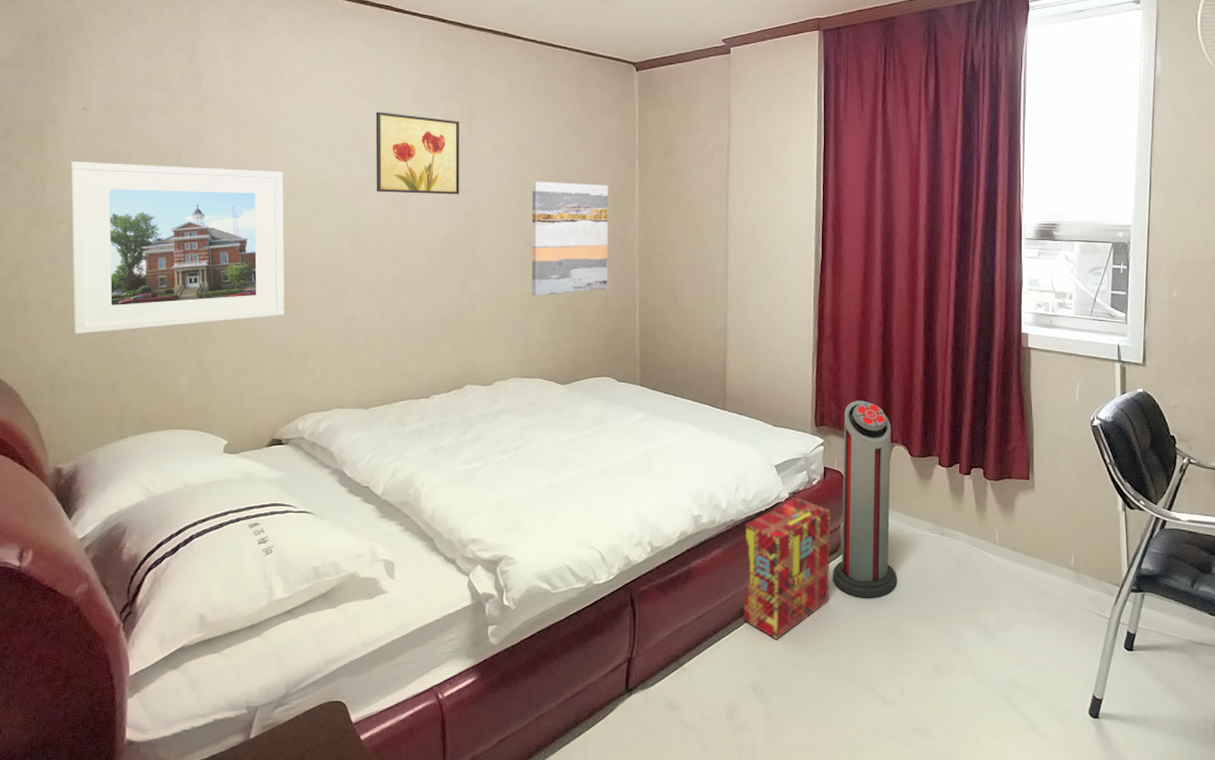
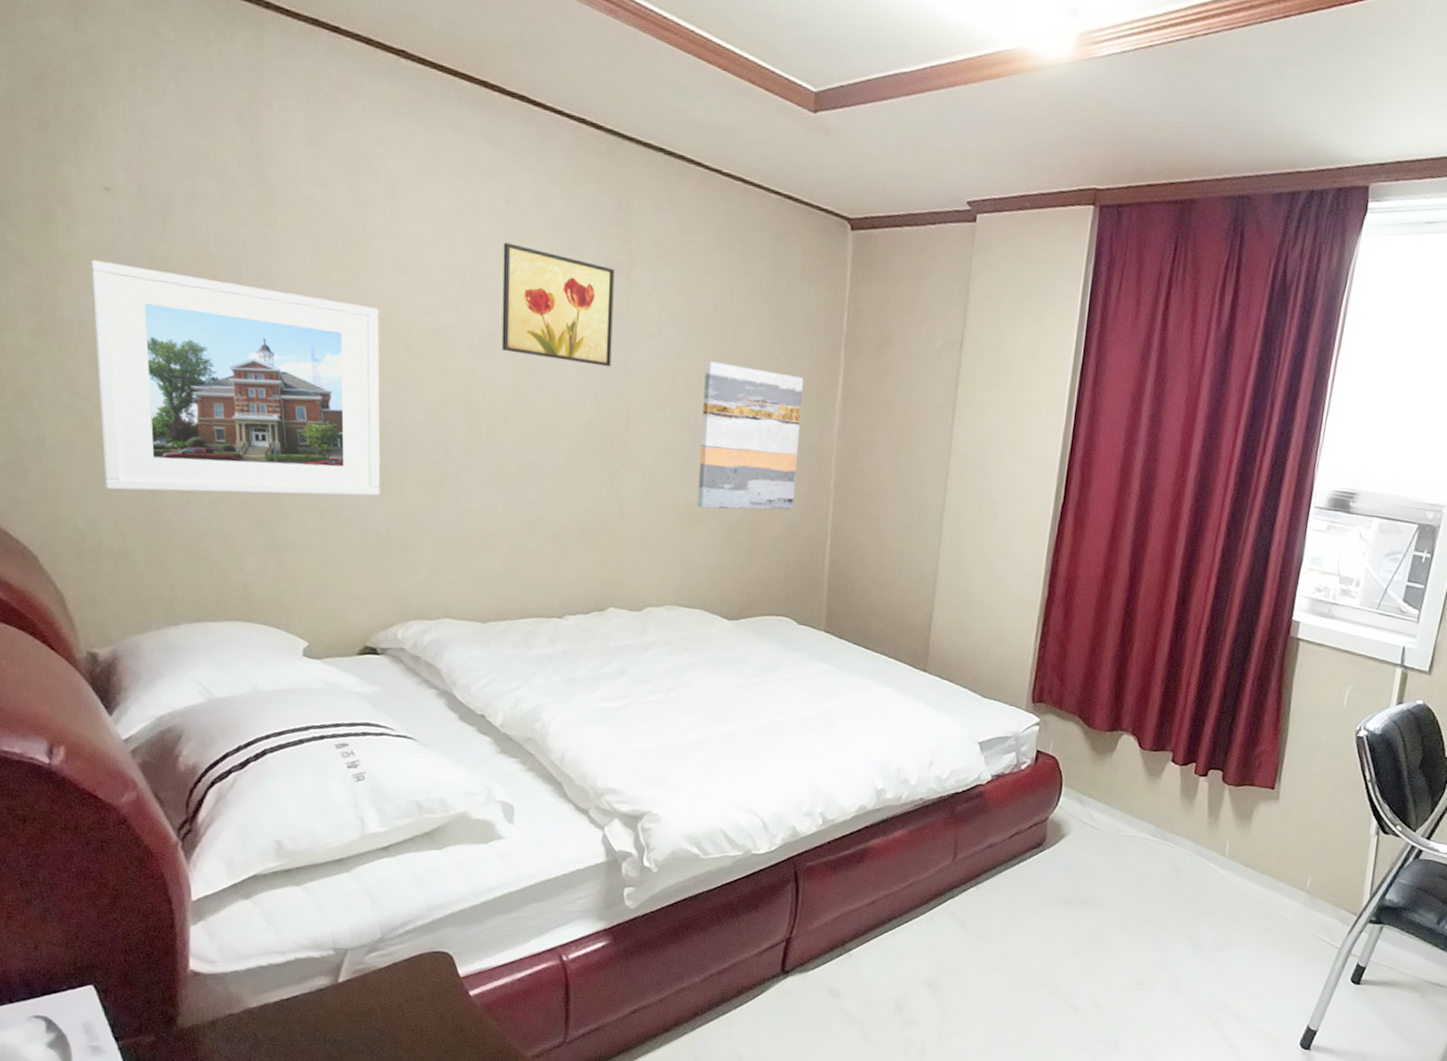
product box: present [743,497,831,640] -> none [924,781,1039,935]
air purifier: present [833,400,897,598] -> none [1032,677,1122,901]

